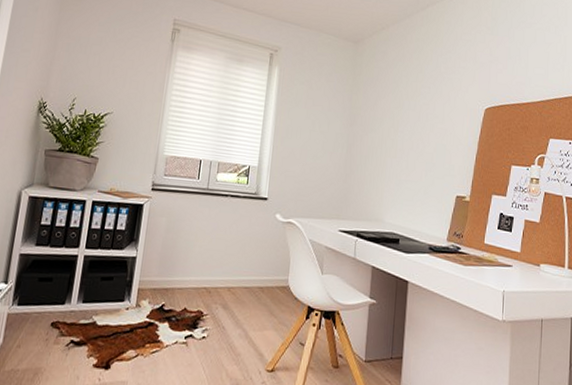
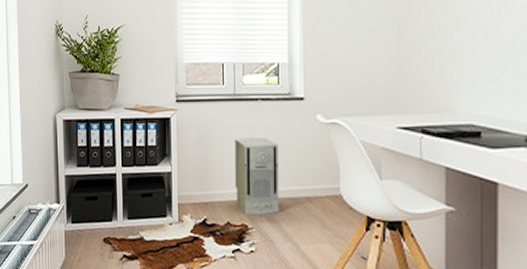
air purifier: none [196,229,241,303] -> present [235,137,279,215]

